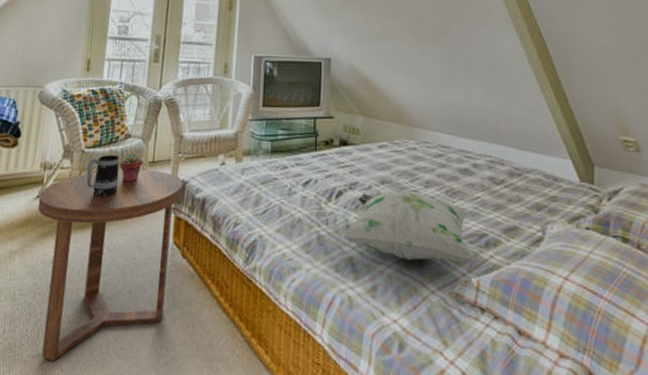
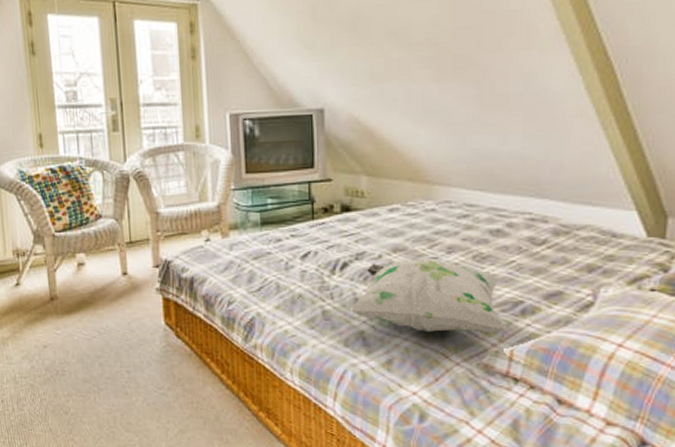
side table: present [38,169,183,361] -> none [18,251,167,435]
mug: present [86,155,119,197] -> none [61,238,98,282]
potted succulent: present [120,152,142,182] -> none [95,233,119,265]

